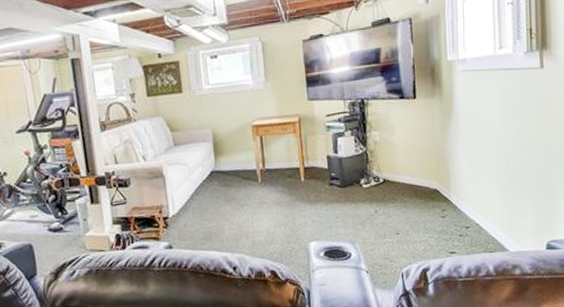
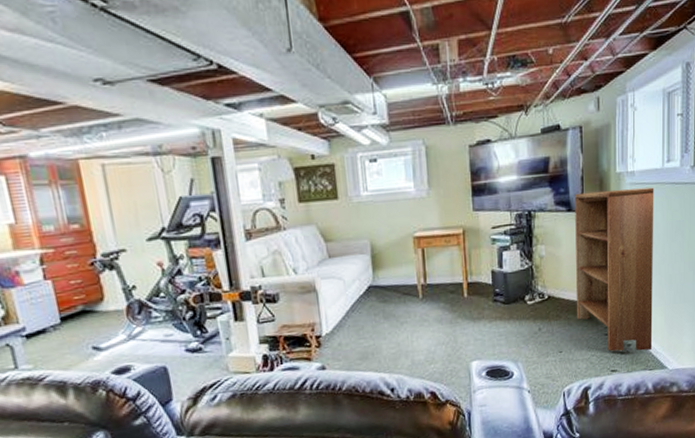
bookshelf: none [406,73,492,234] -> present [575,187,654,352]

